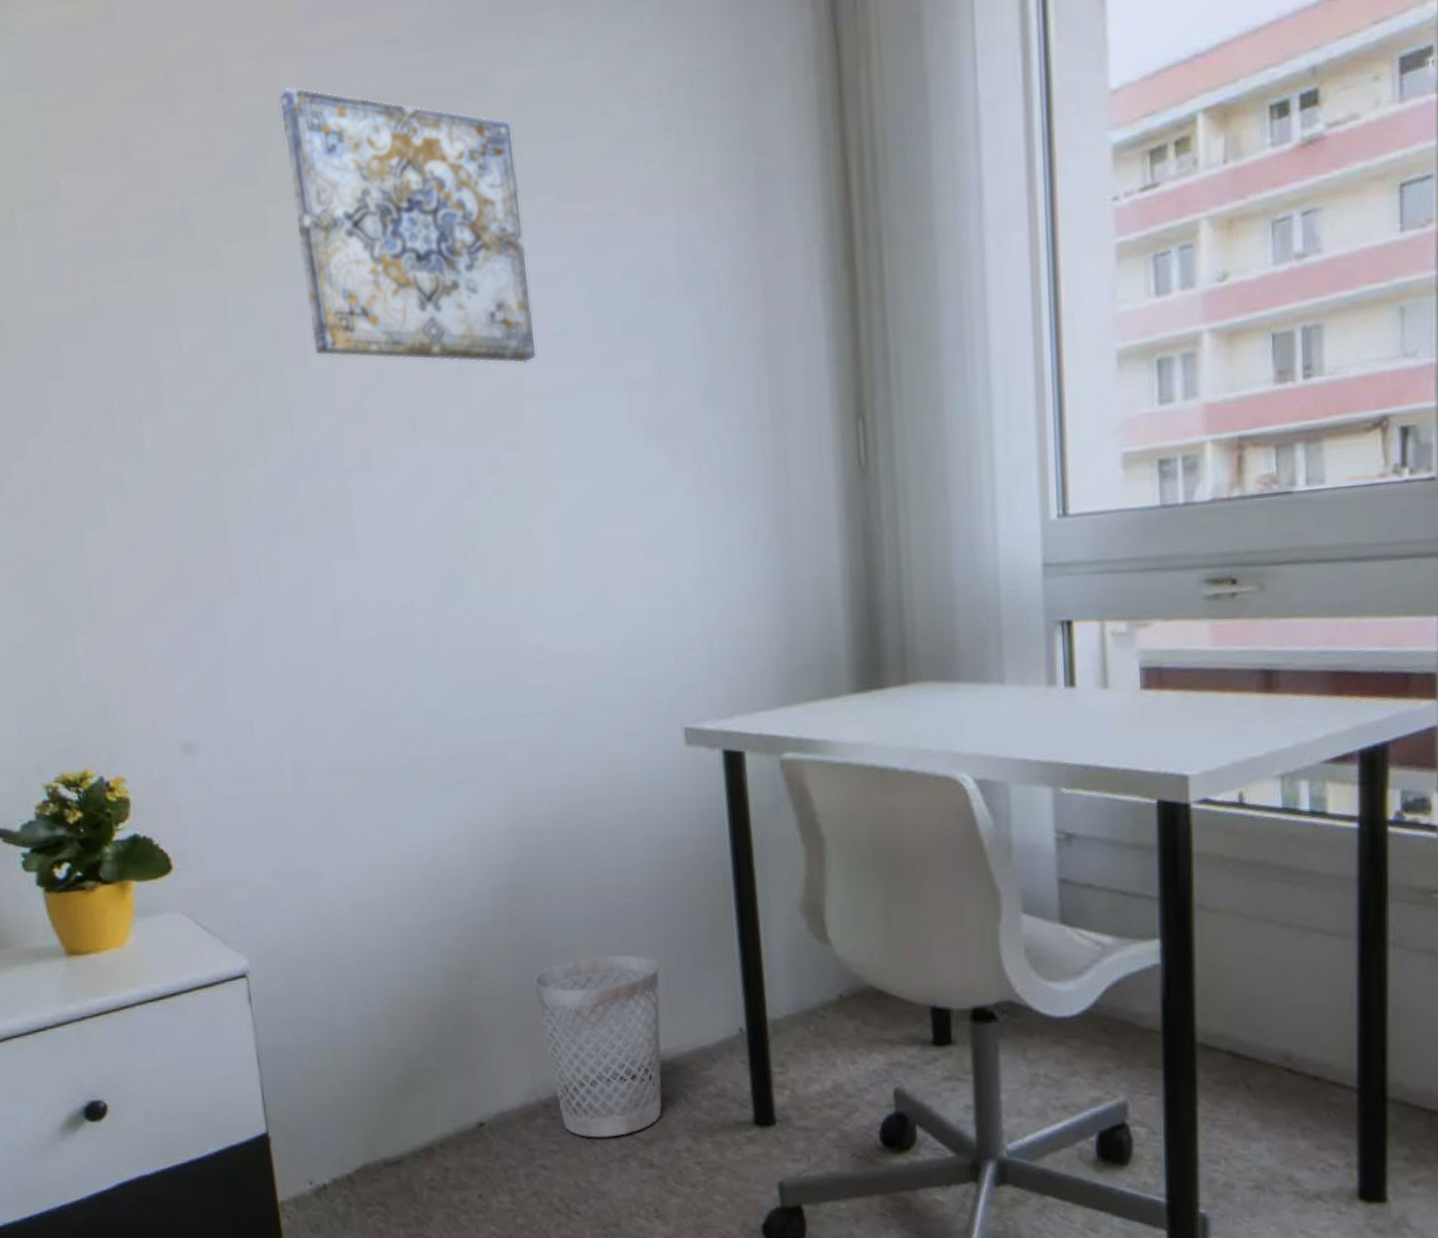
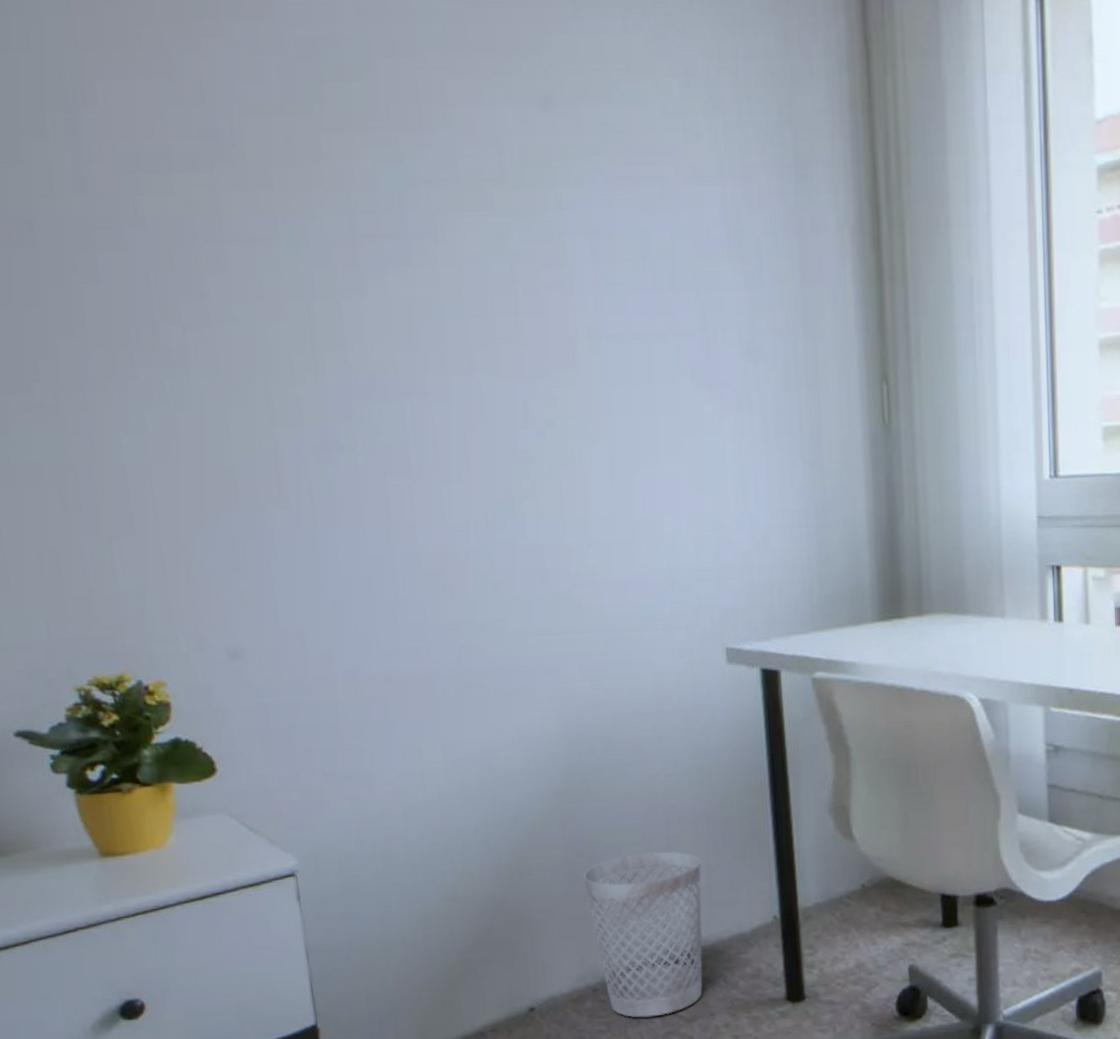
wall art: present [279,86,536,363] -> none [334,22,590,307]

